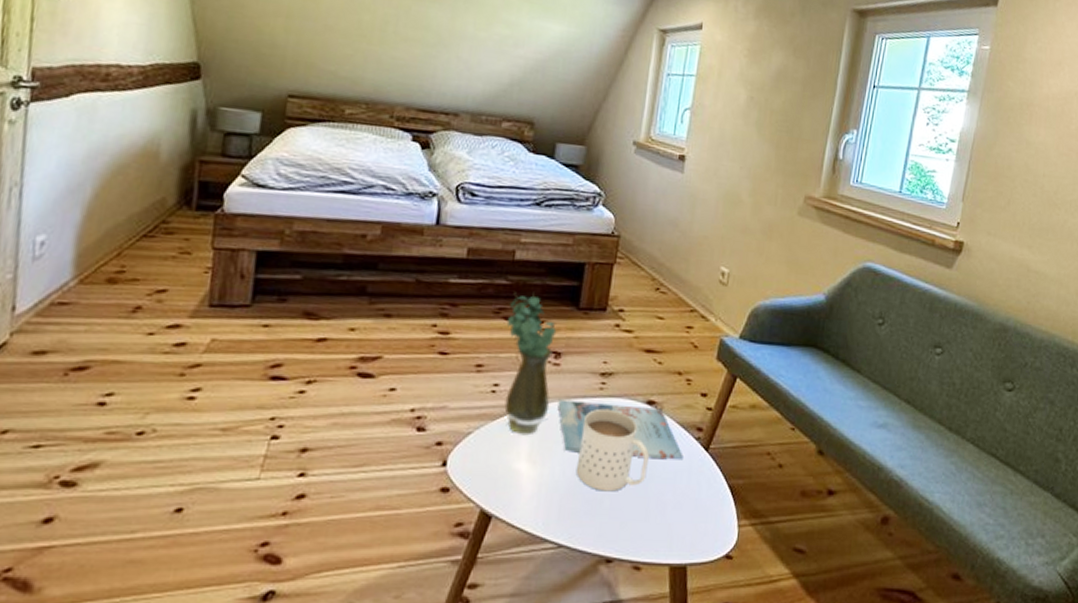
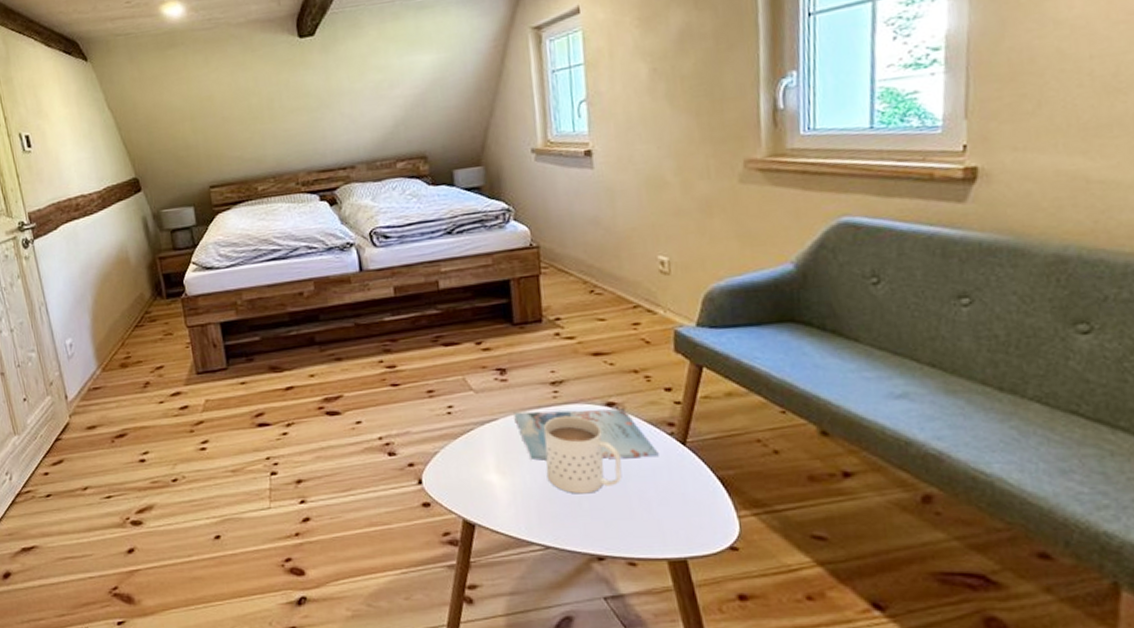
vase: present [504,292,557,436] -> none [445,316,507,450]

